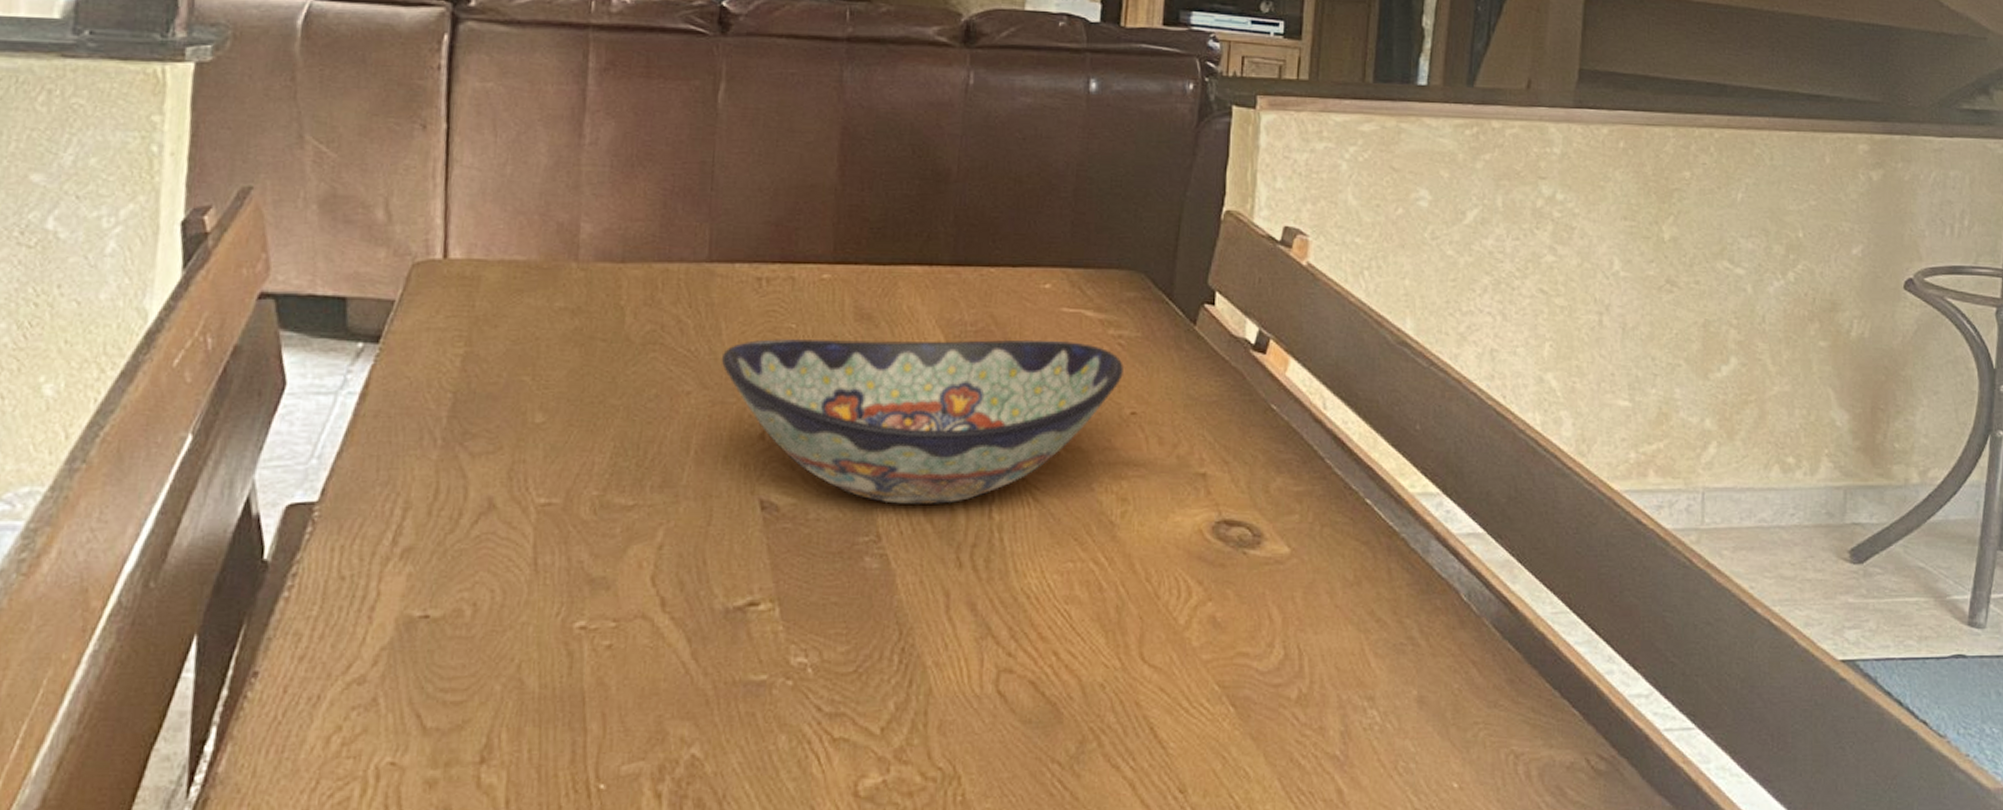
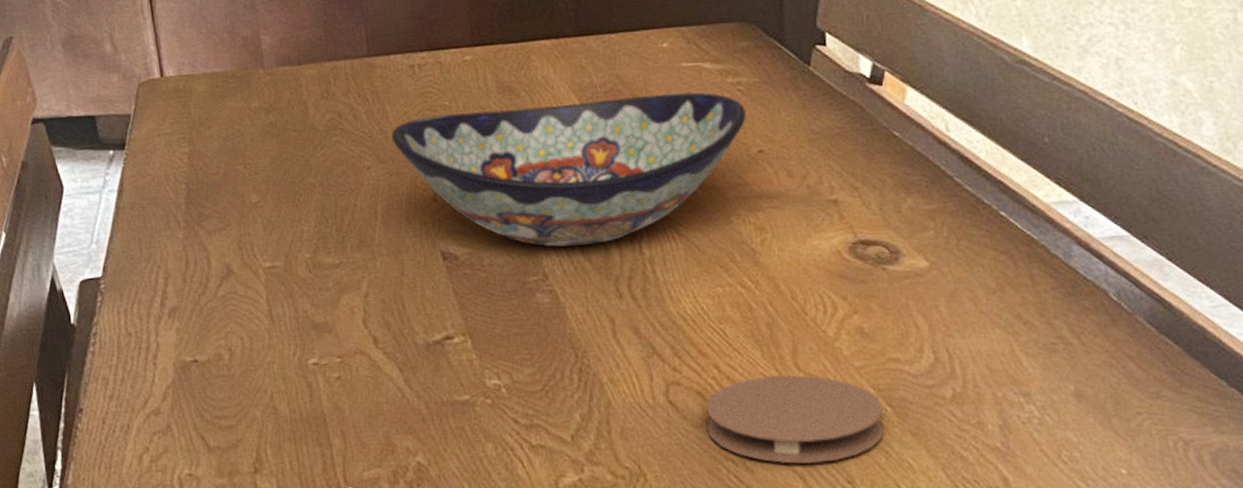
coaster: none [1036,666,1226,770] -> present [706,375,884,465]

